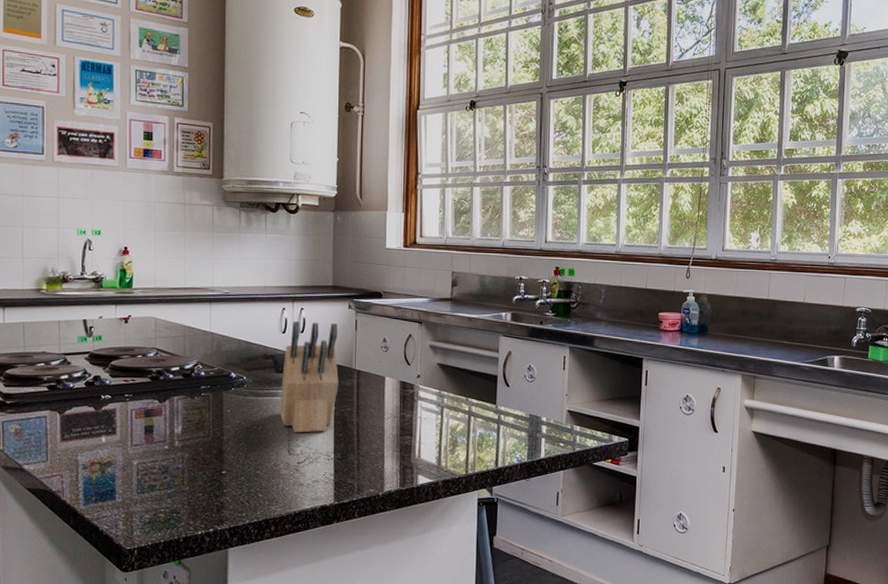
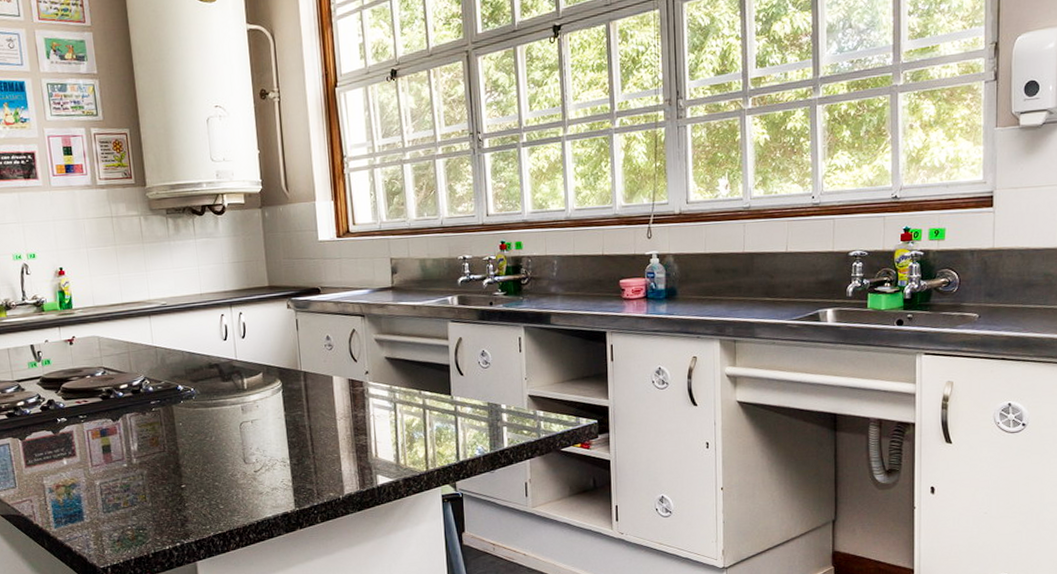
knife block: present [279,320,339,433] -> none [228,324,286,442]

